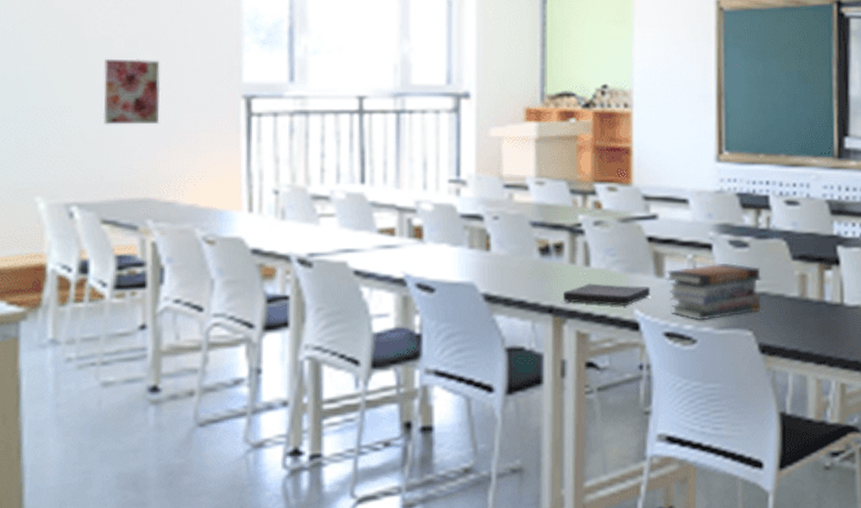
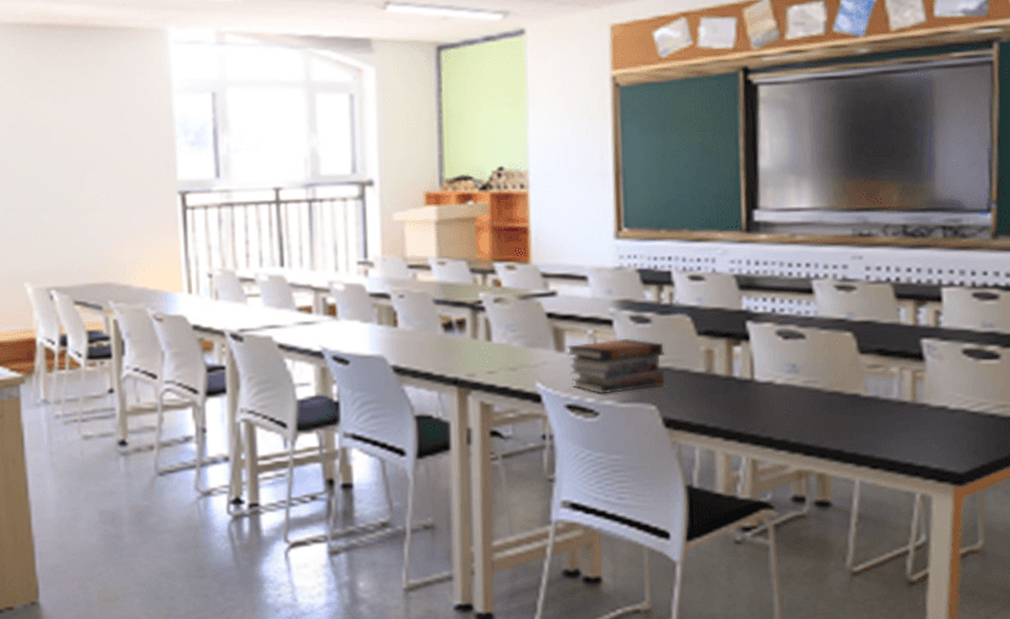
wall art: present [103,58,161,125] -> none [68,163,114,221]
book: present [563,283,650,306] -> none [467,357,551,379]

